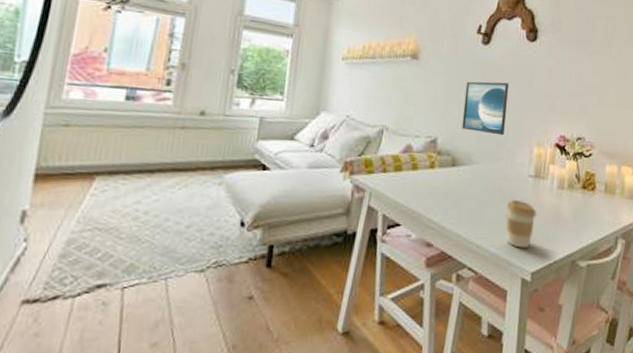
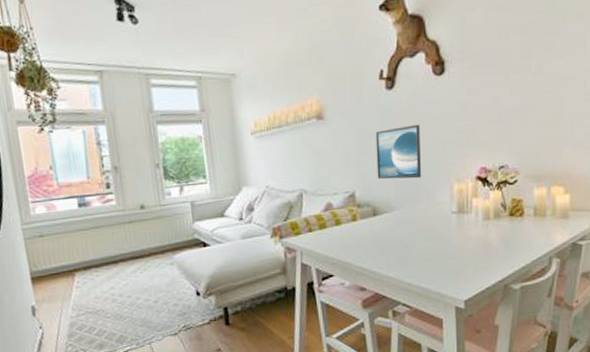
coffee cup: present [506,200,537,249] -> none [432,237,464,281]

